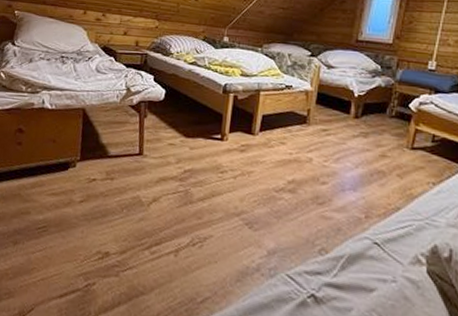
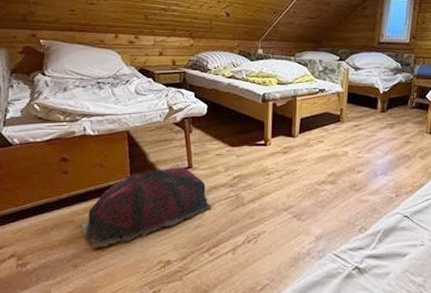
duffel bag: none [25,152,158,227] -> present [80,167,212,249]

